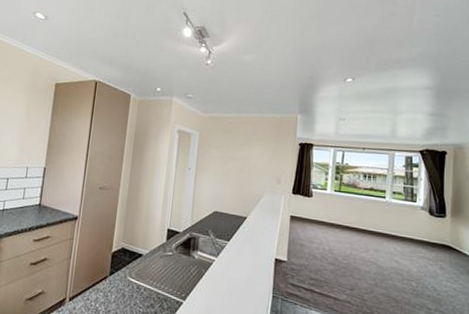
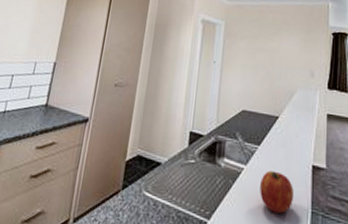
fruit: none [228,262,259,297] -> present [260,170,295,213]

